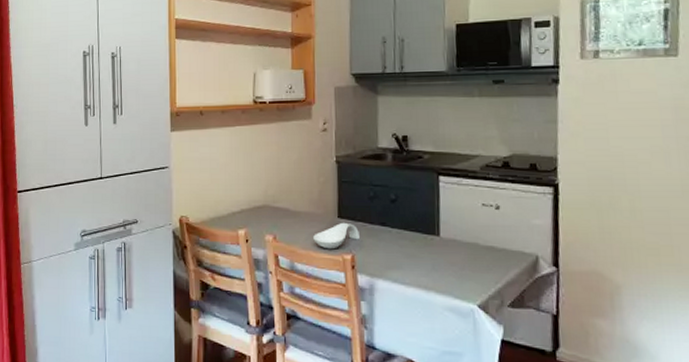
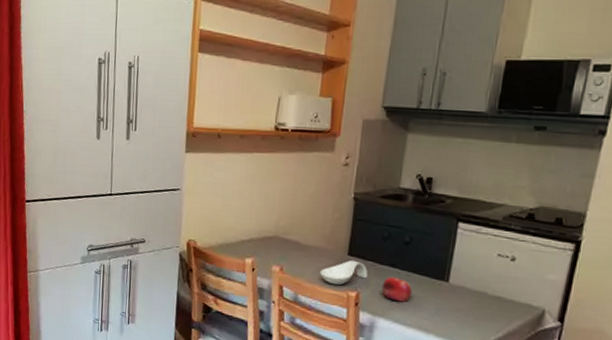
fruit: none [375,235,406,261] -> present [381,276,412,303]

